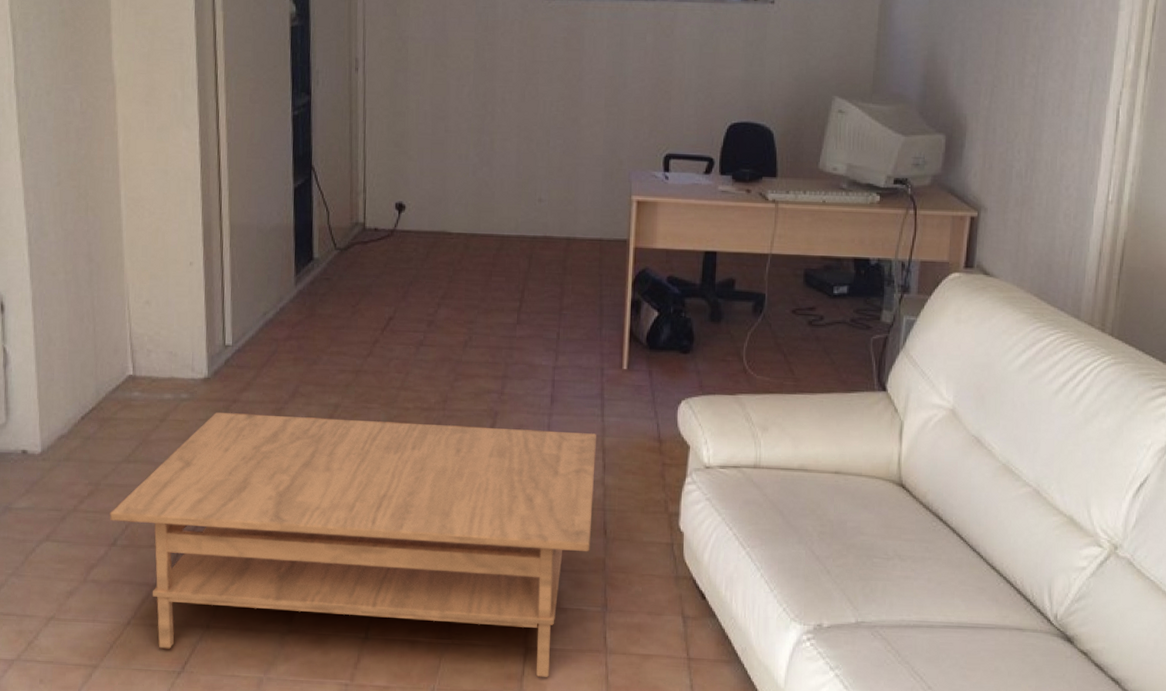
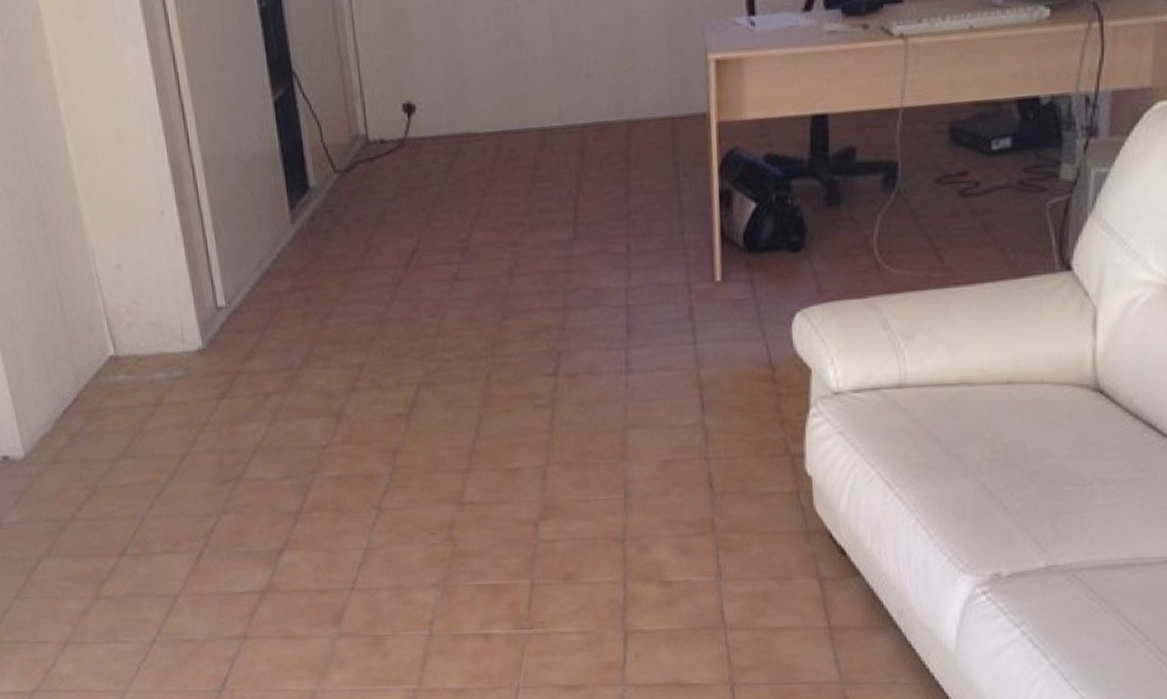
coffee table: present [109,412,596,677] -> none [113,366,694,666]

